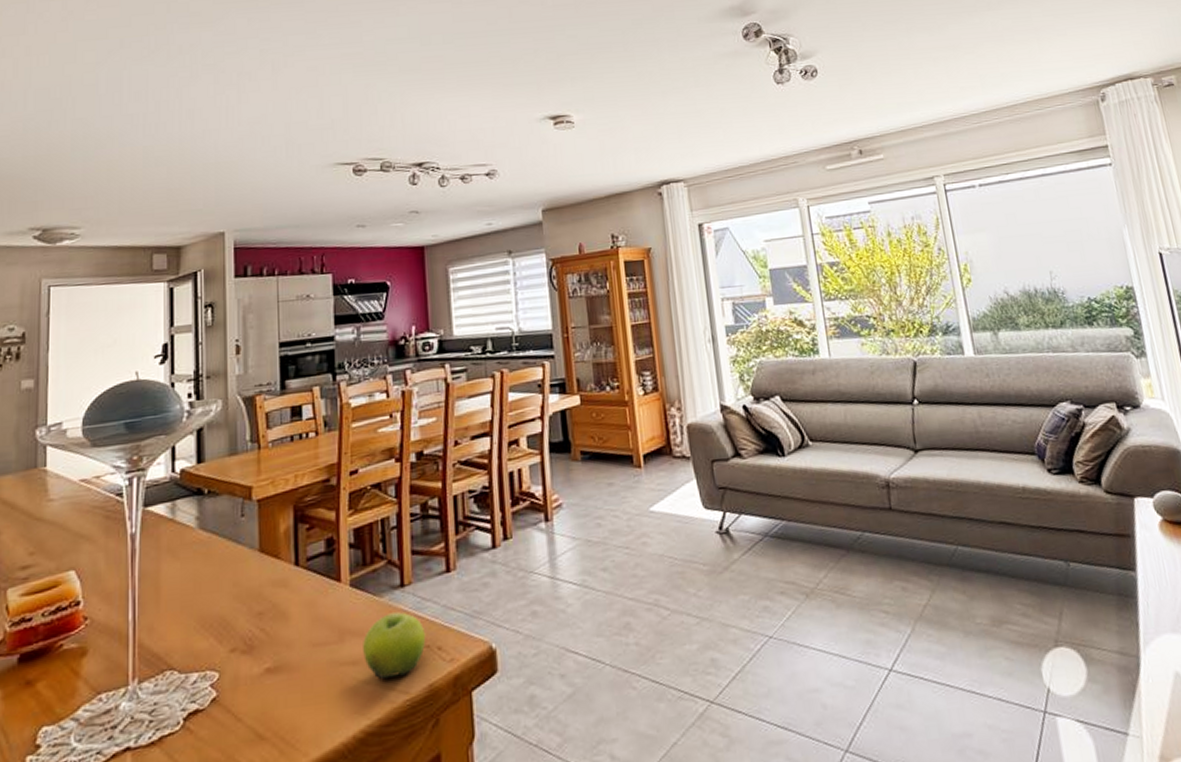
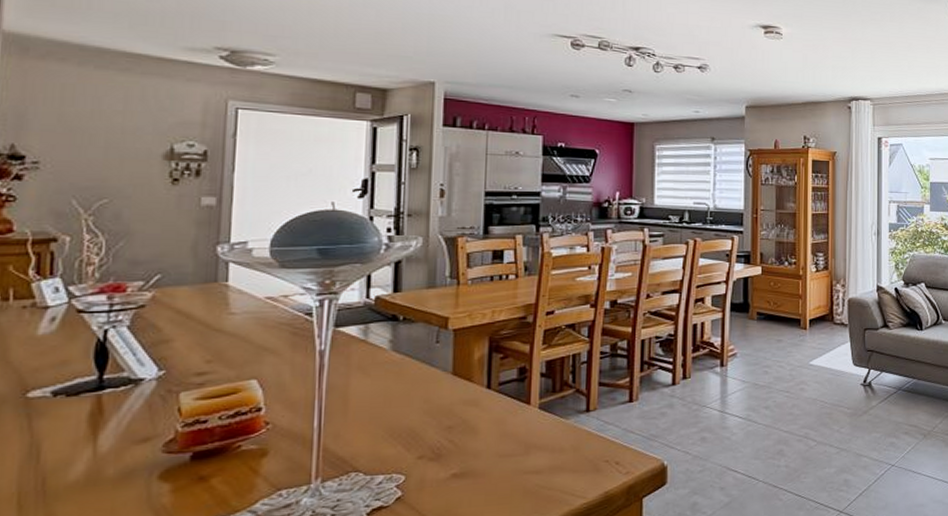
fruit: present [363,612,426,680] -> none [547,432,606,487]

